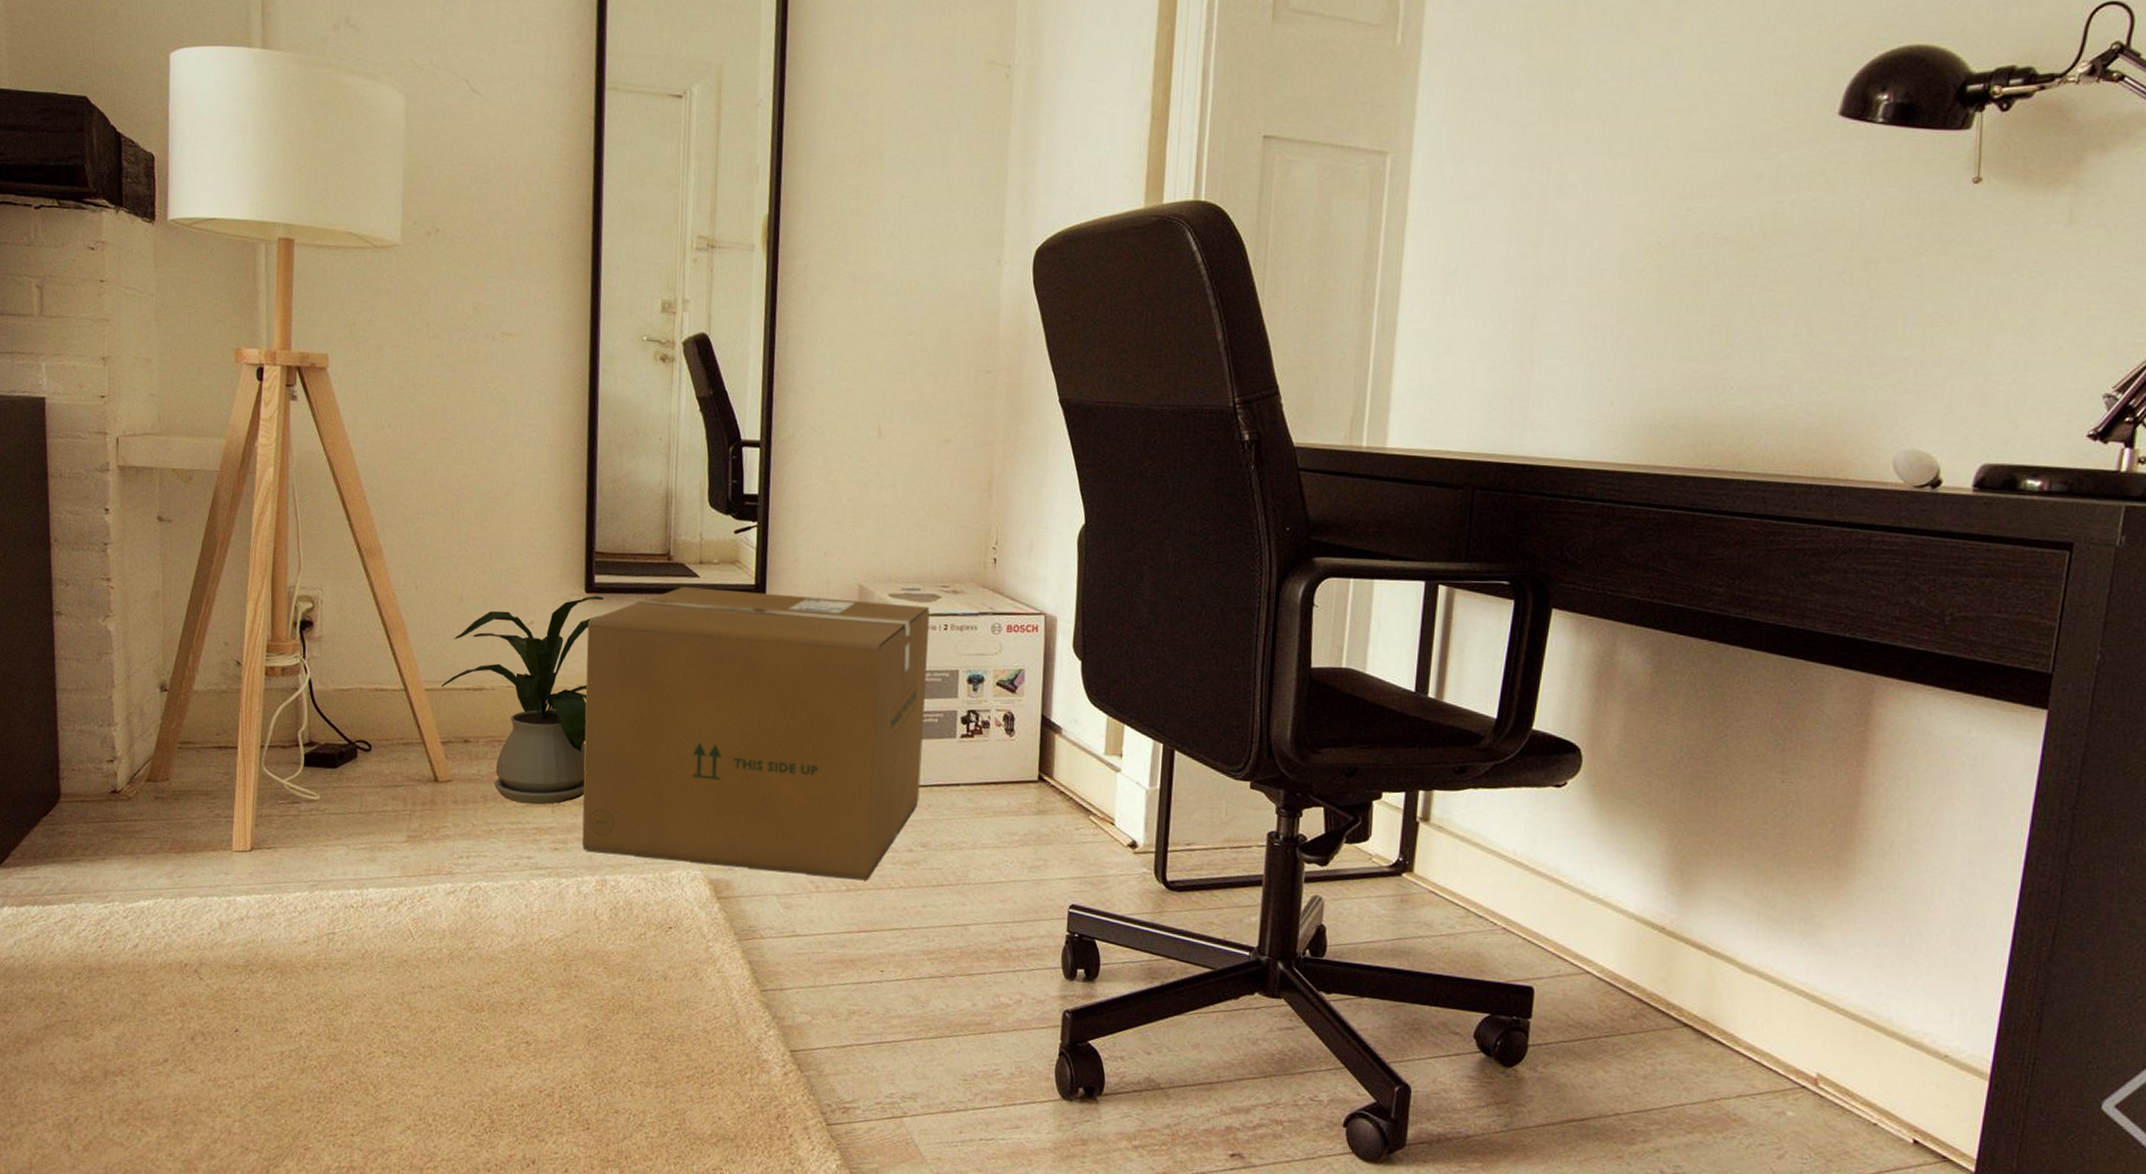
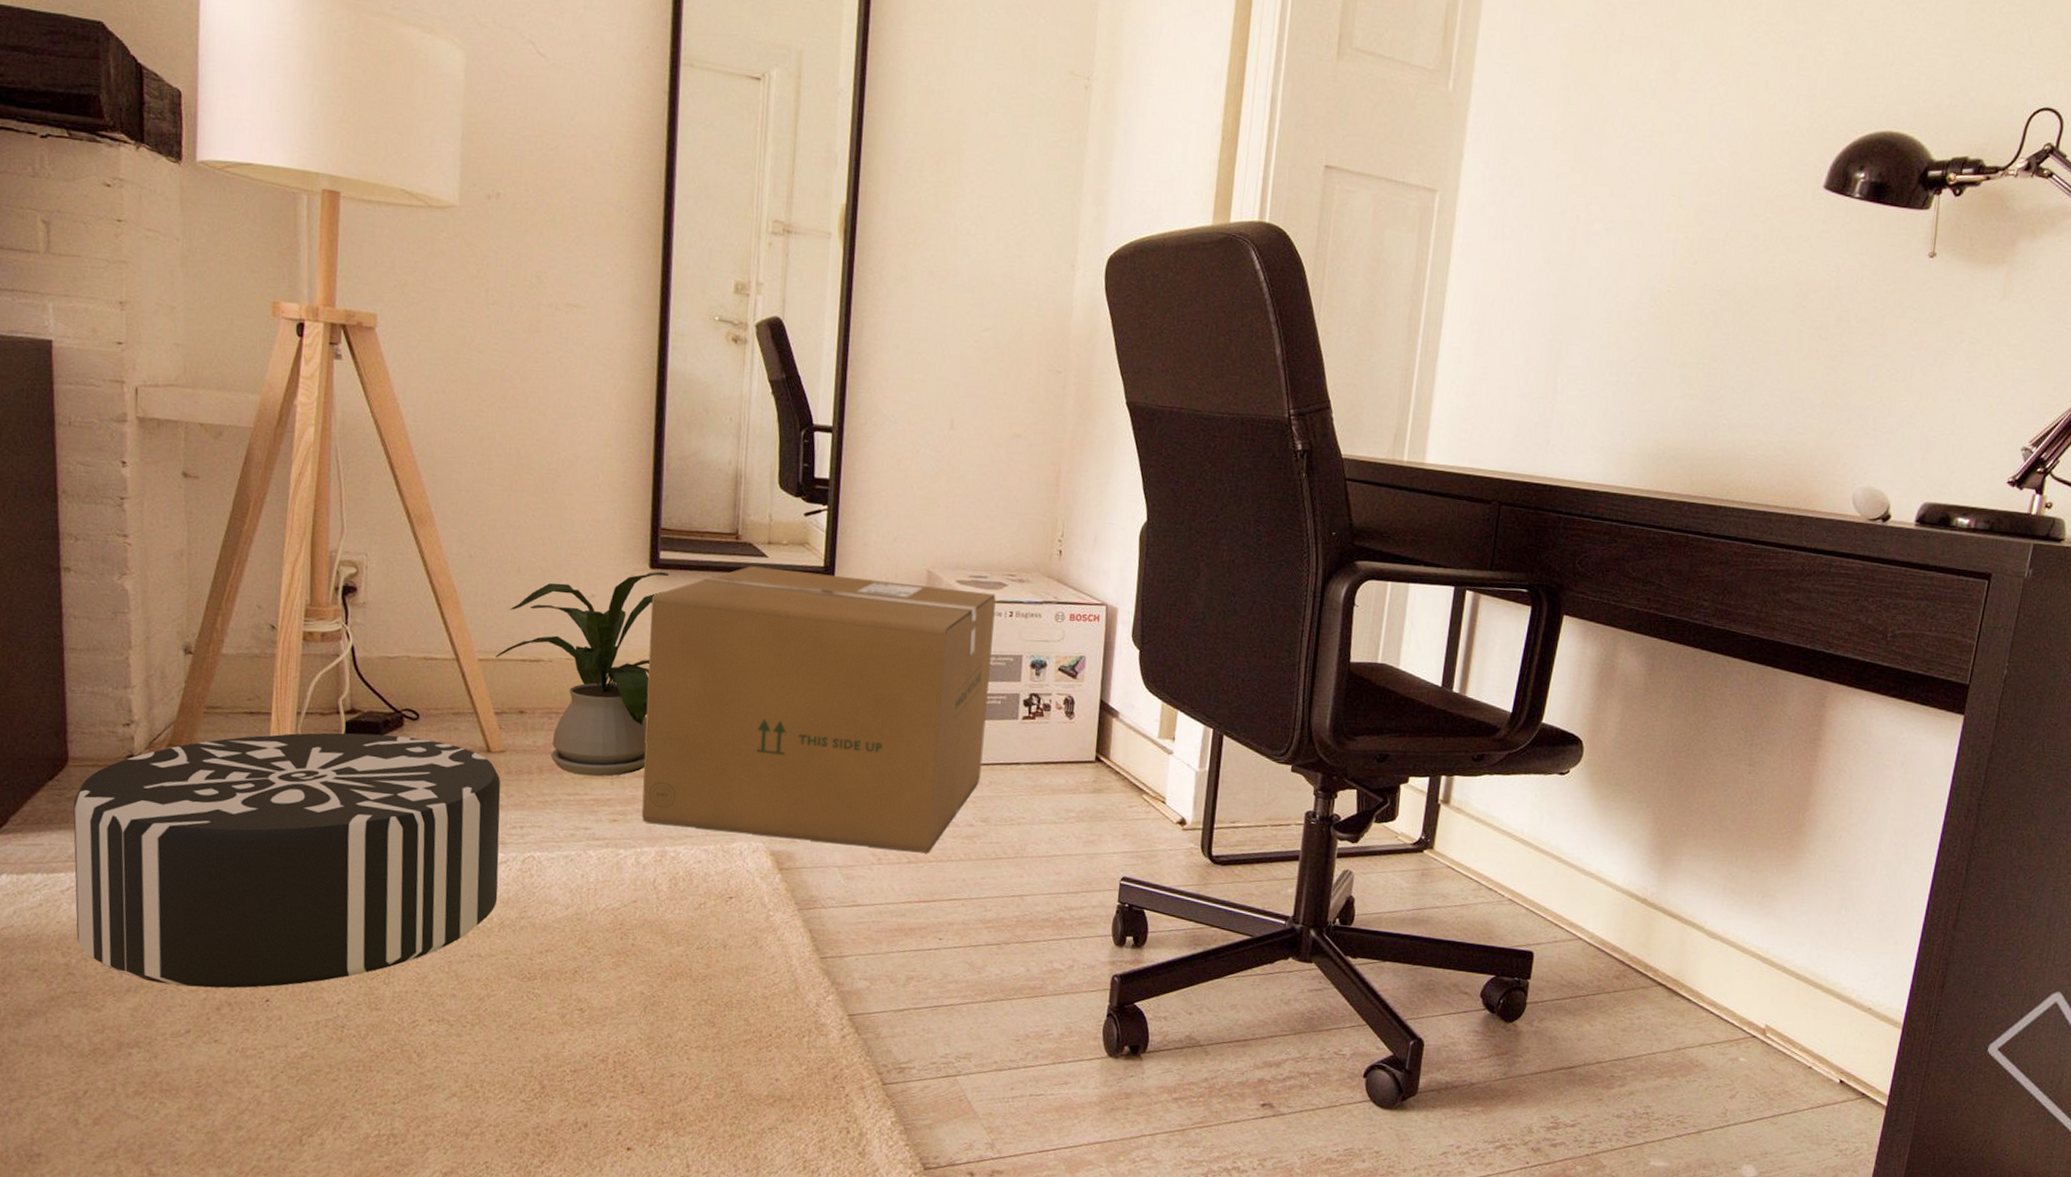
pouf: none [65,765,448,1018] -> present [73,732,501,988]

